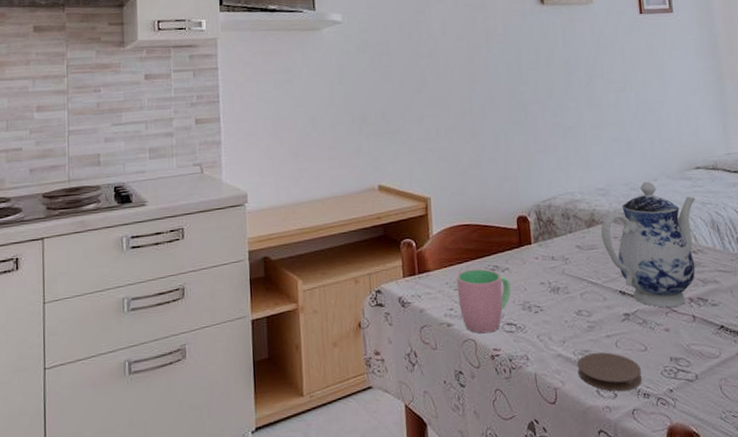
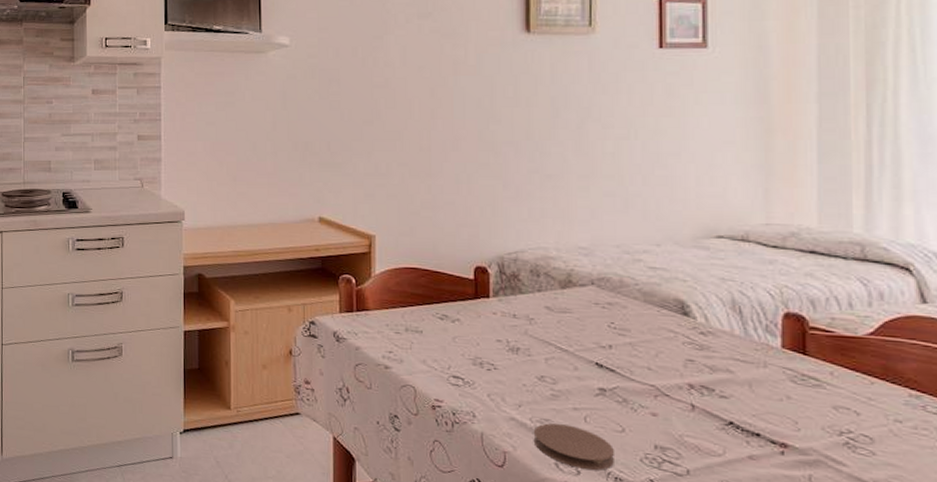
cup: present [456,268,511,334] -> none [398,314,461,383]
teapot: present [601,181,696,308] -> none [579,245,712,391]

